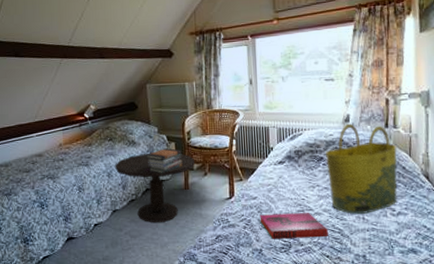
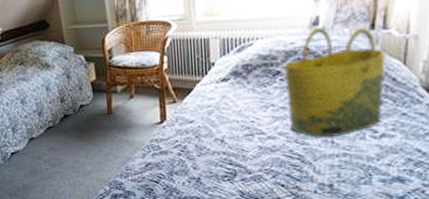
side table: present [115,154,194,223] -> none [28,75,118,151]
book stack: present [146,148,183,174] -> none [62,69,104,99]
hardback book: present [259,213,328,239] -> none [197,137,284,166]

